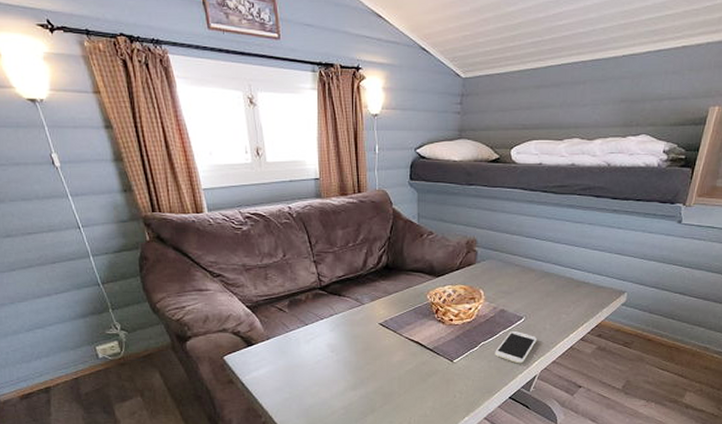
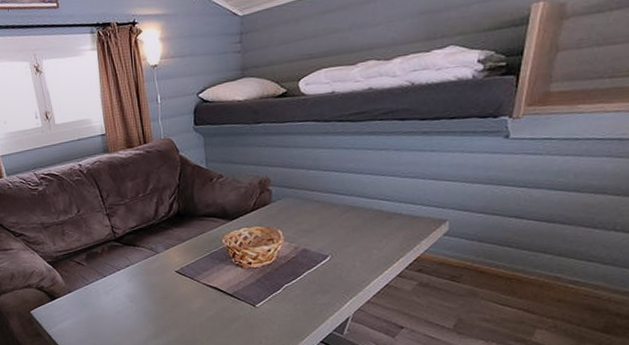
smartphone: present [495,330,537,364] -> none [300,270,346,306]

